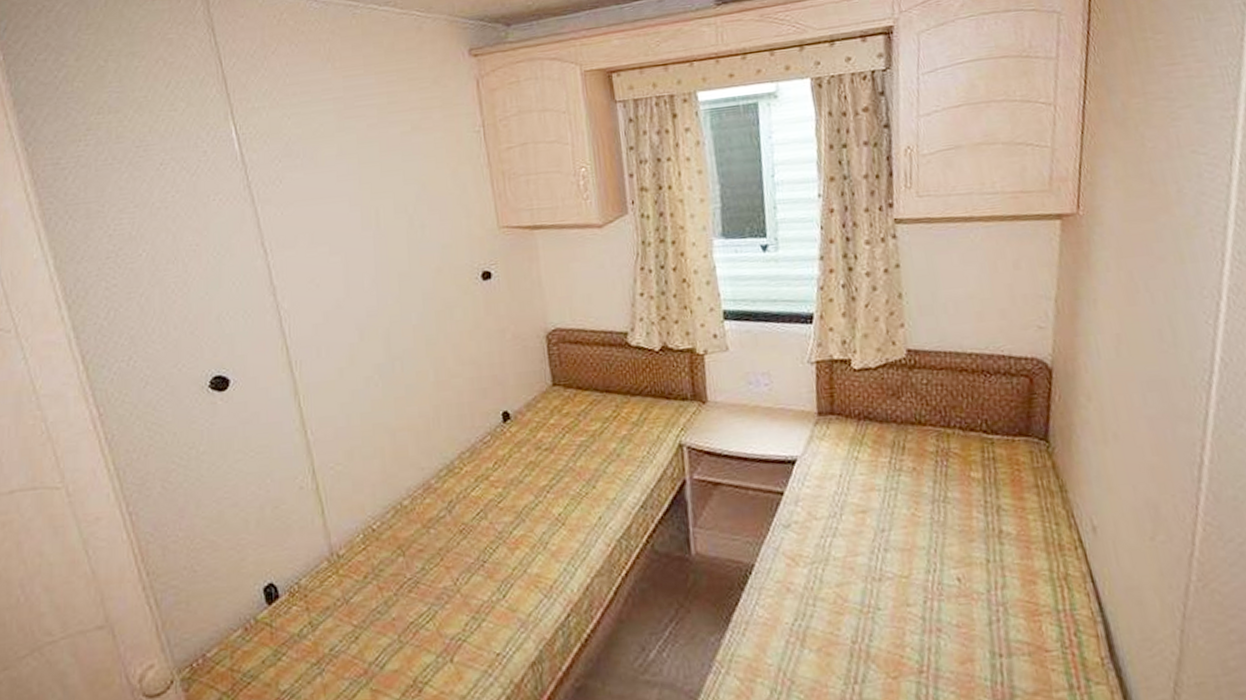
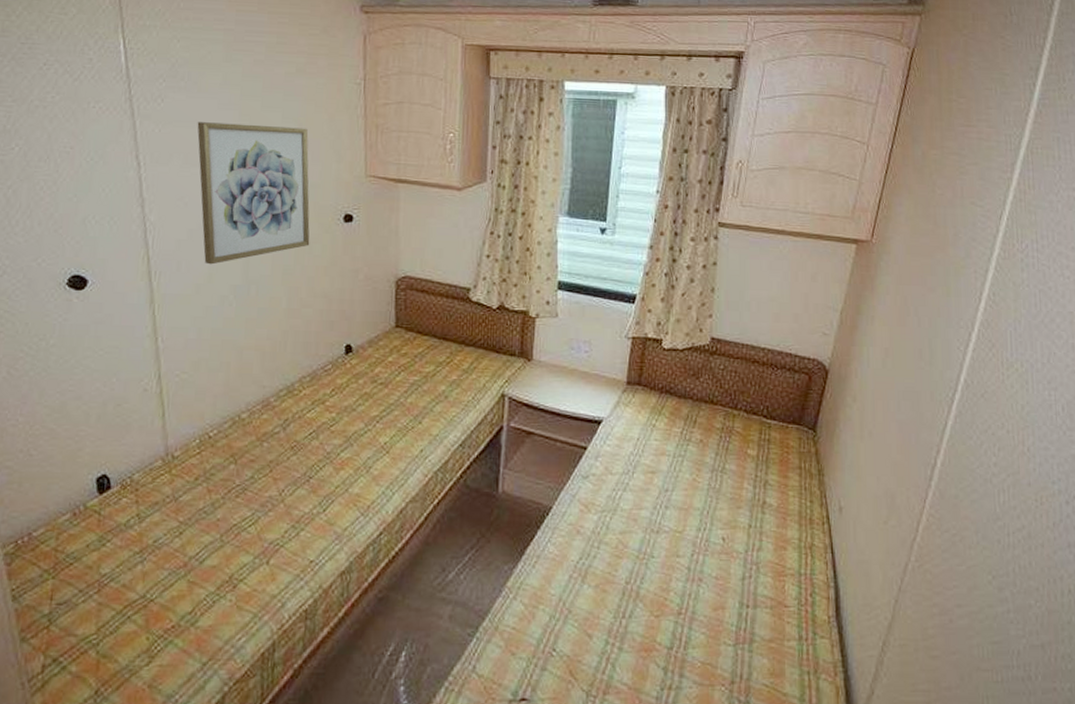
wall art: none [318,187,450,346] -> present [197,122,310,265]

